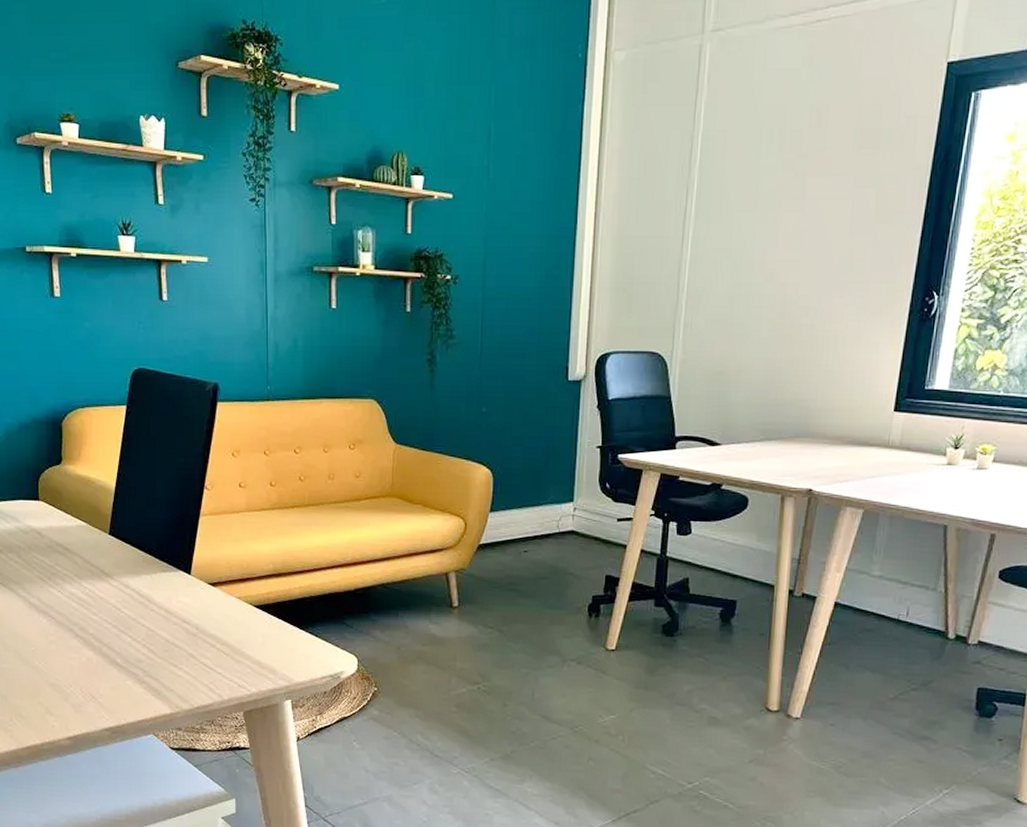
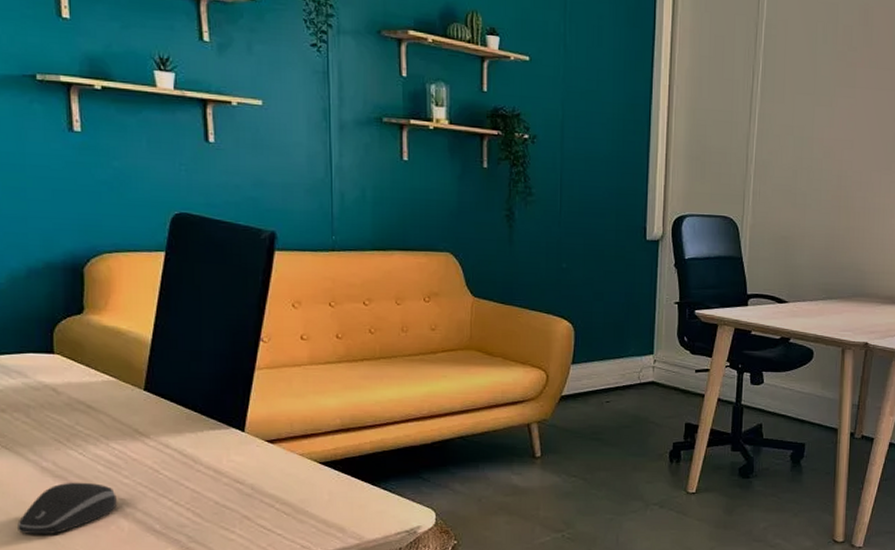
computer mouse: none [11,617,87,664] -> present [17,482,117,535]

